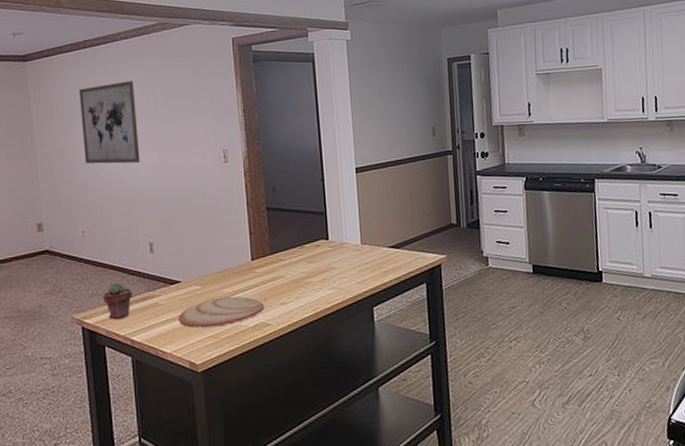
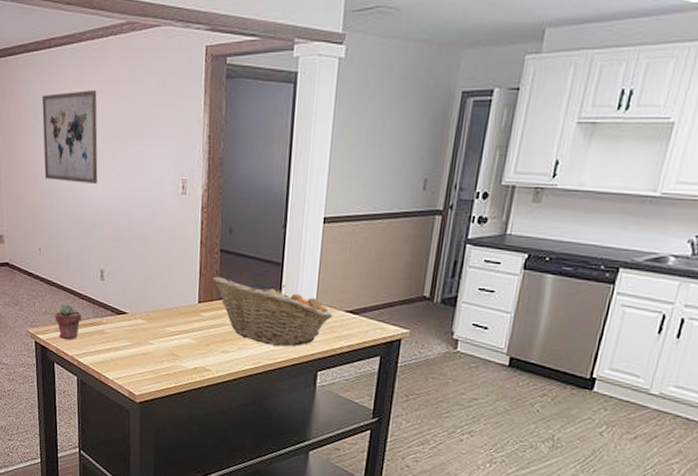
plate: present [179,296,264,328] -> none [122,334,206,363]
fruit basket: none [262,232,378,290] -> present [212,276,333,347]

